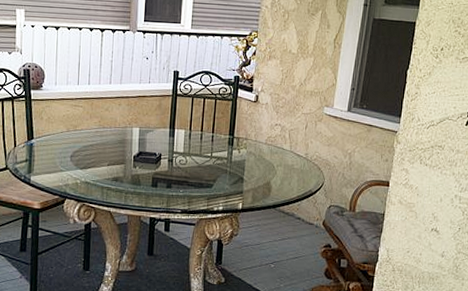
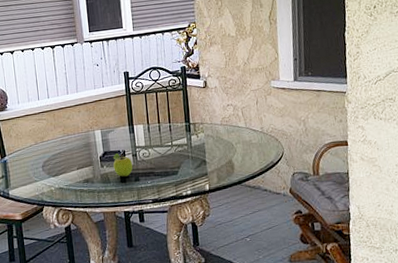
fruit: none [146,155,167,181] -> present [112,153,133,177]

